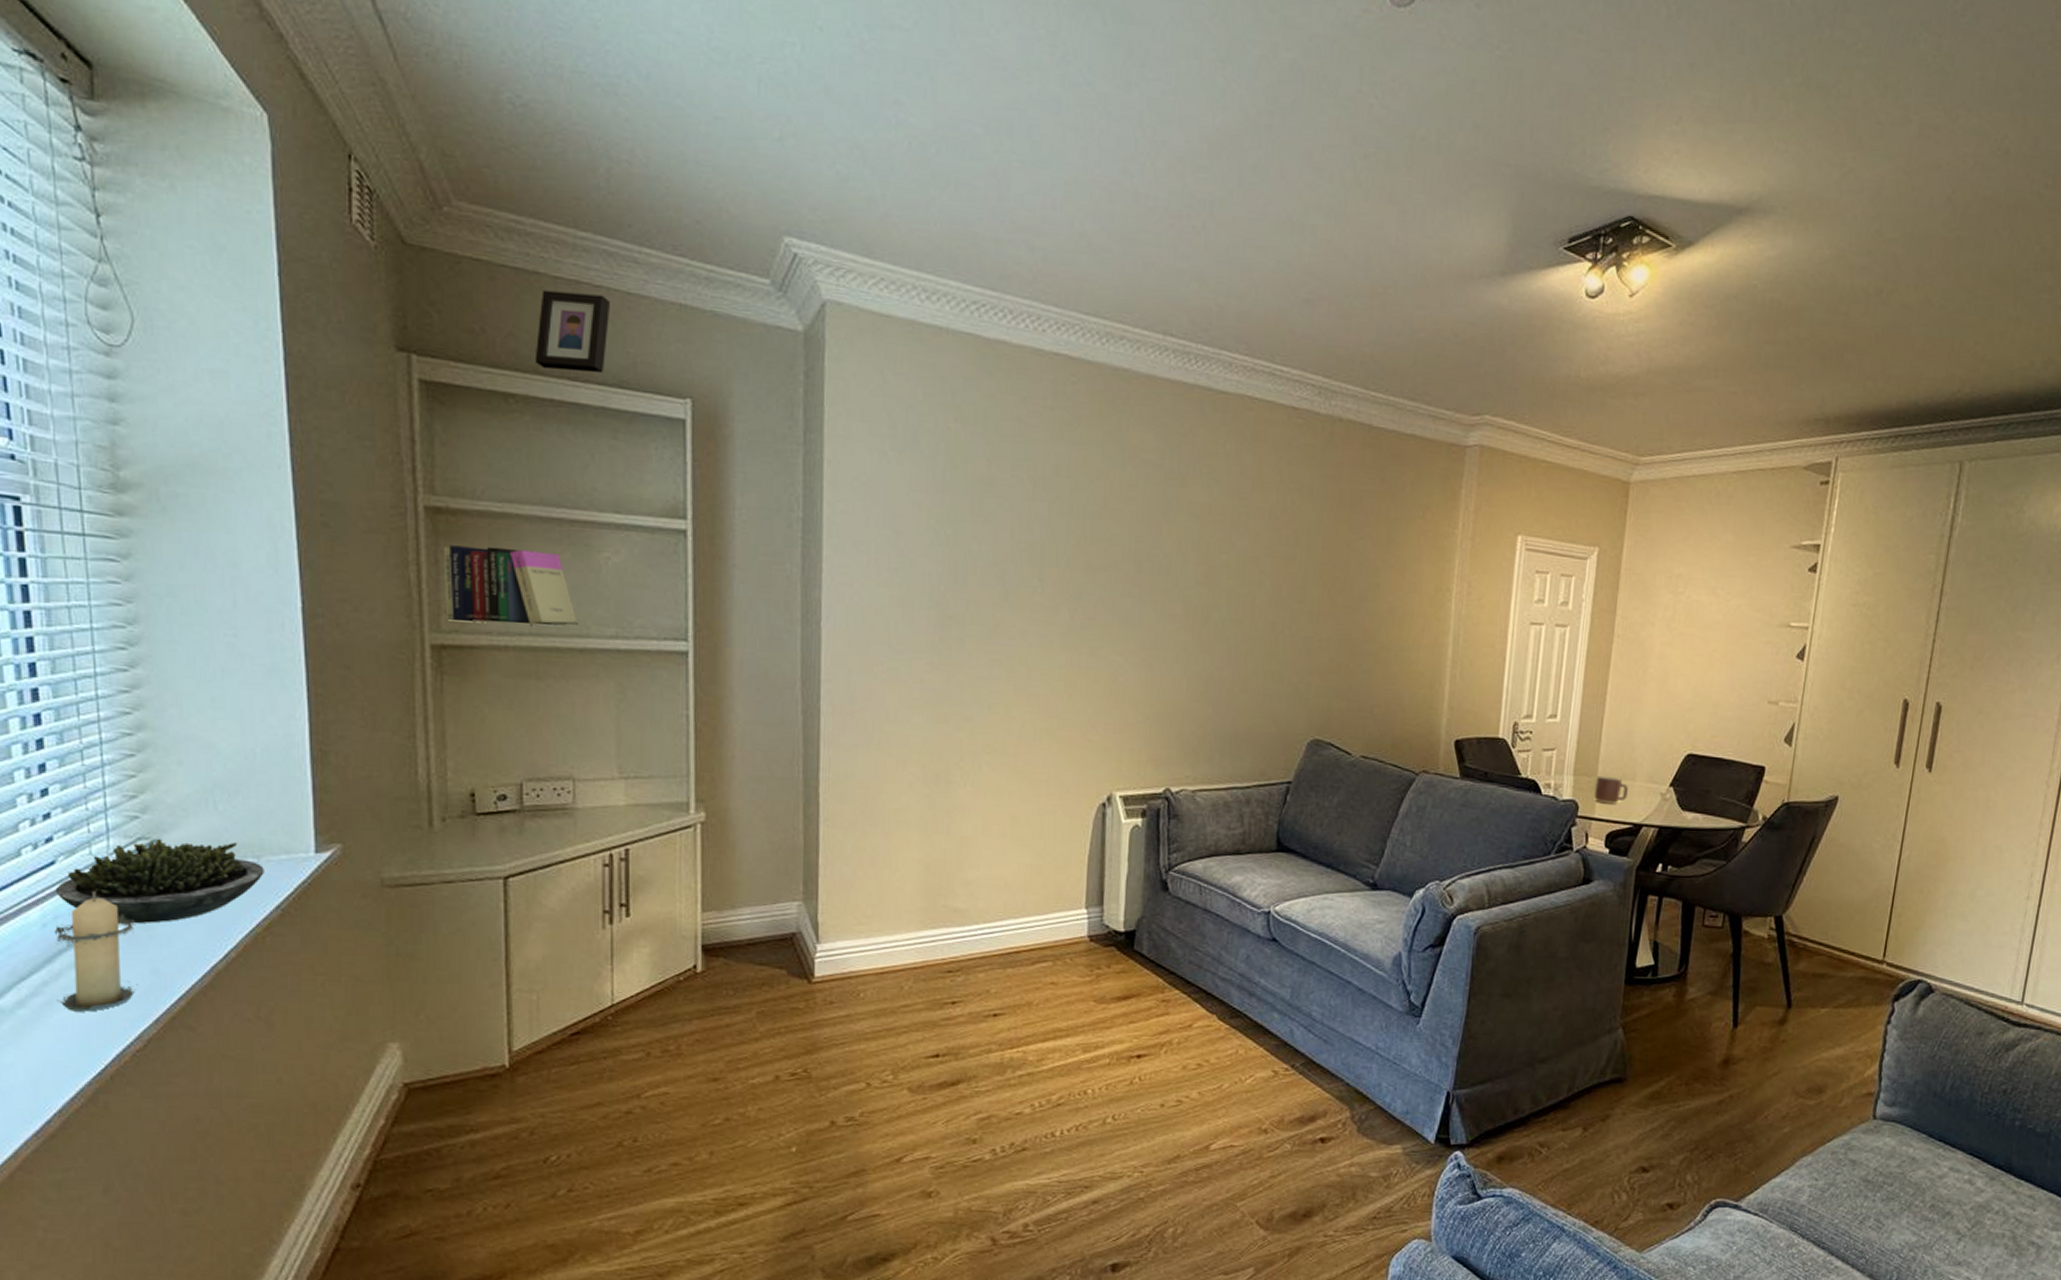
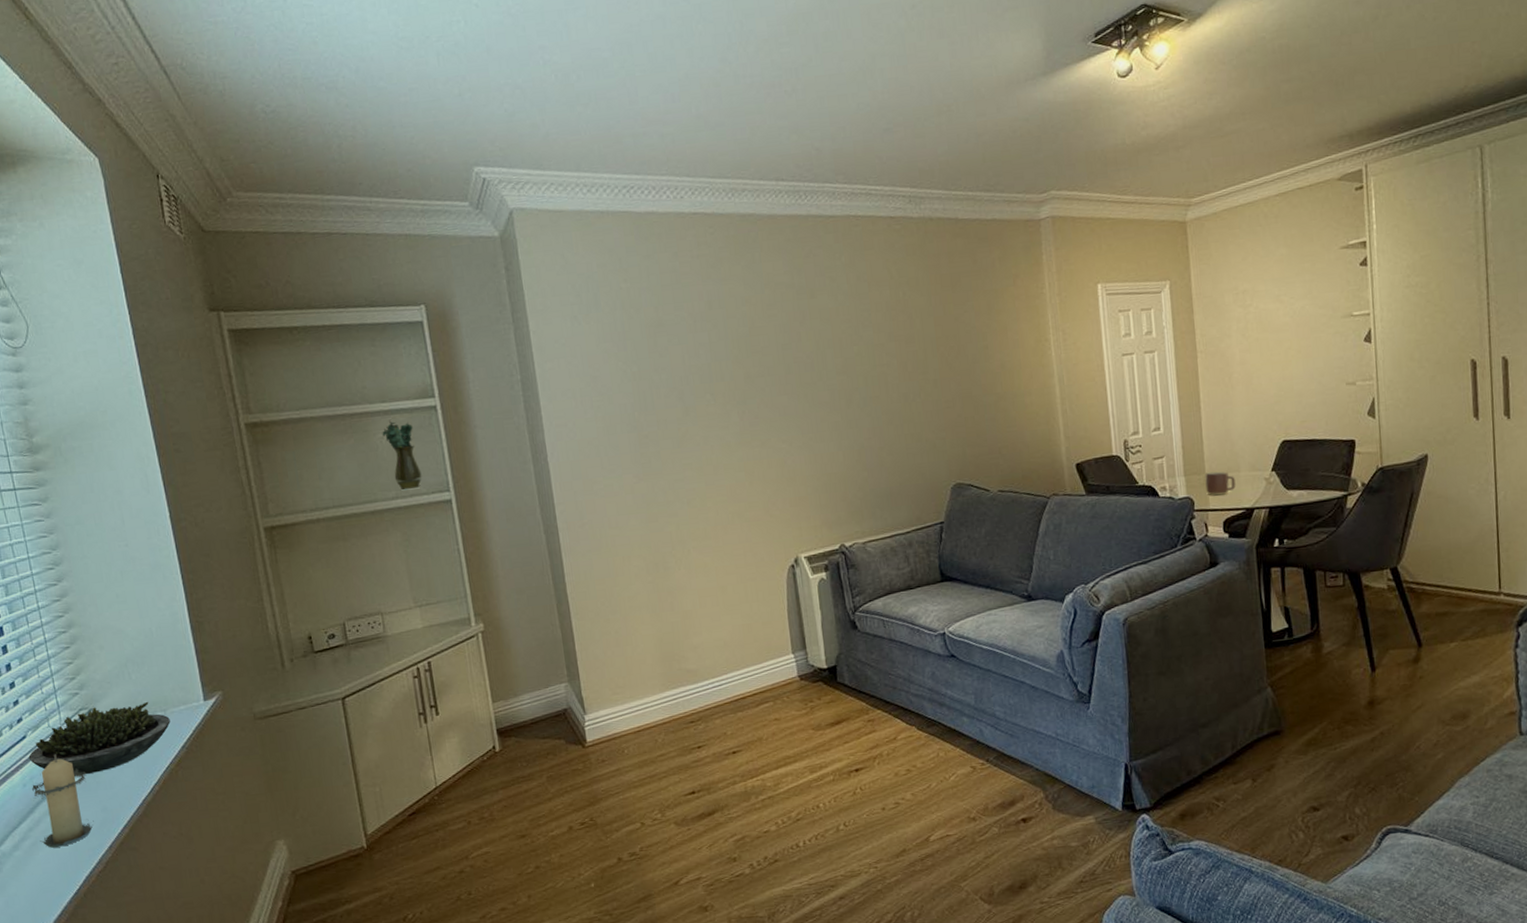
books: present [443,545,576,626] -> none [262,442,366,506]
picture frame: present [534,290,610,374] -> none [305,239,358,304]
vase: none [609,538,654,629] -> present [382,420,422,489]

